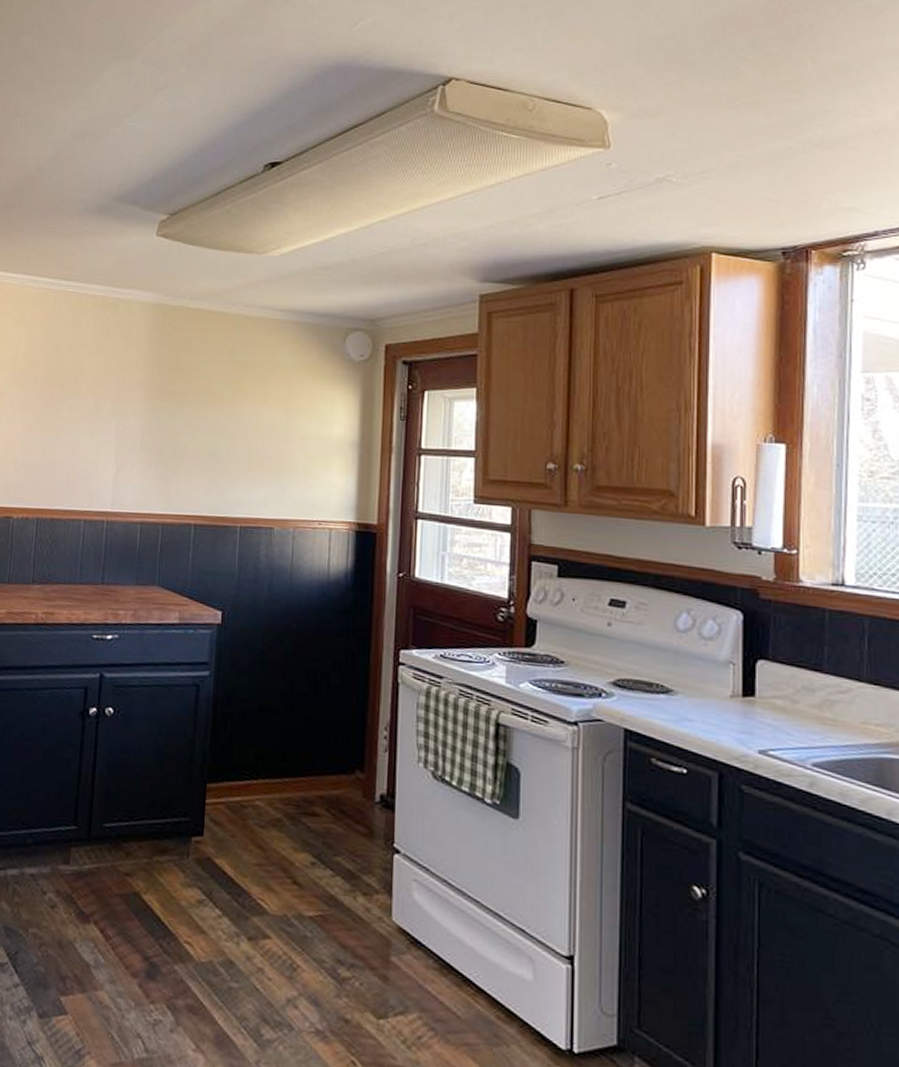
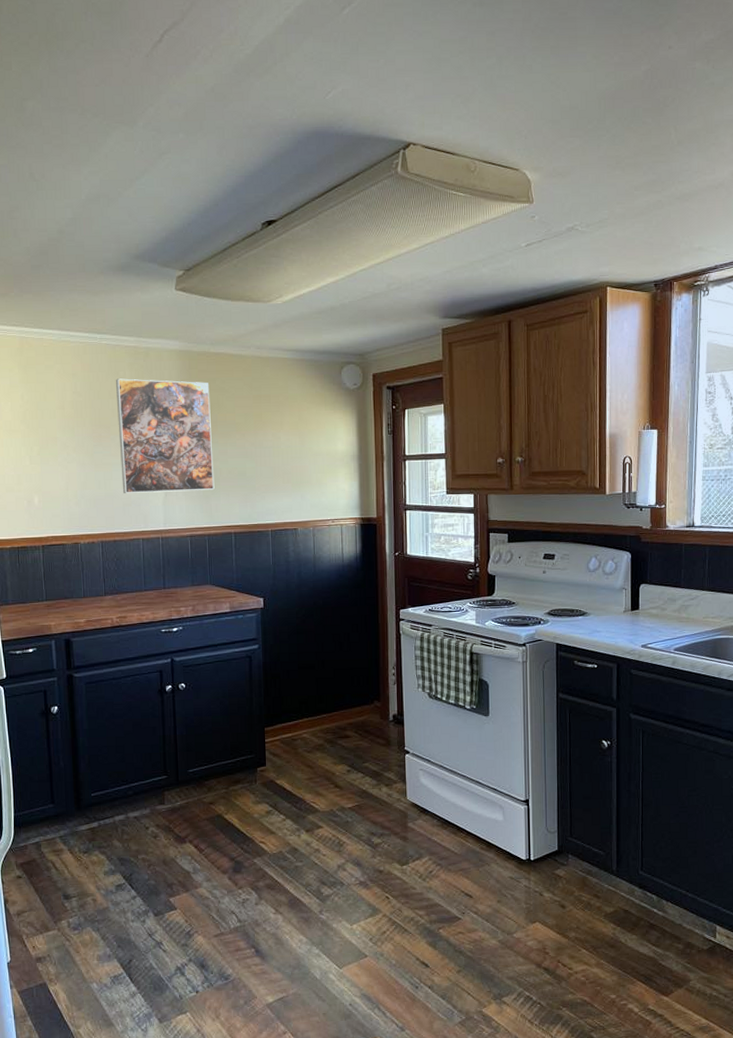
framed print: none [69,331,183,470] -> present [115,378,215,493]

